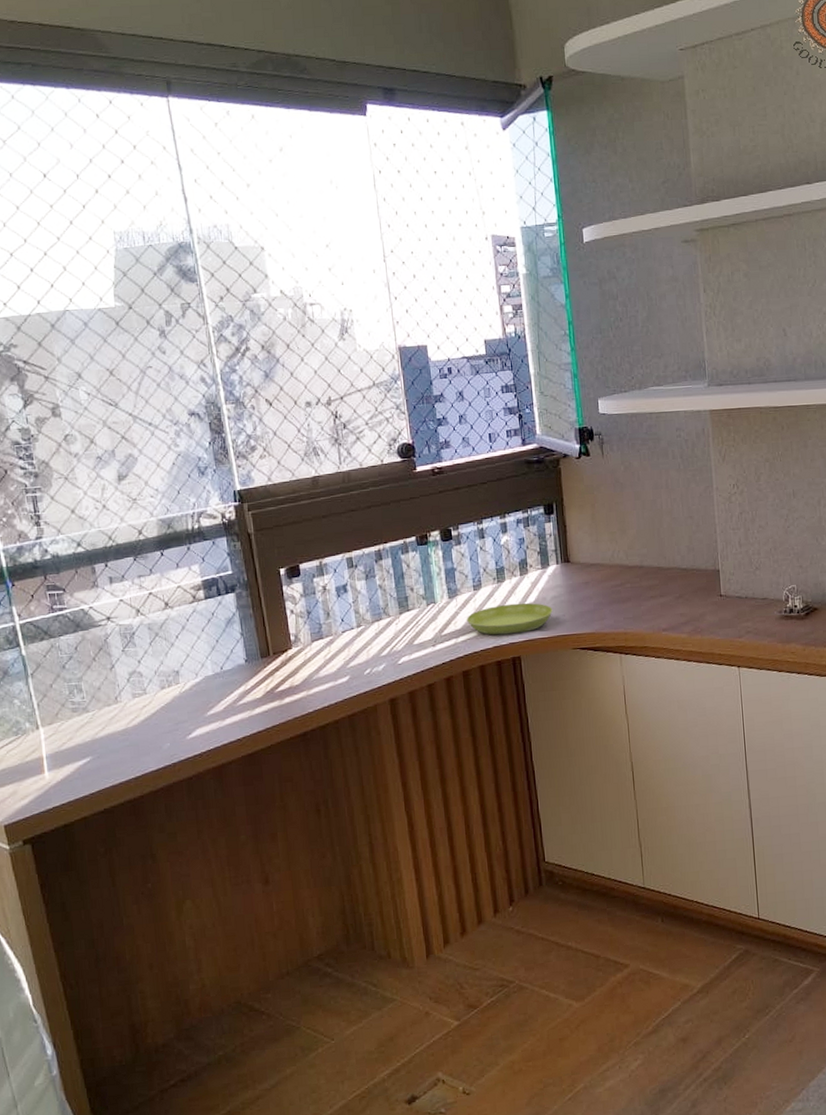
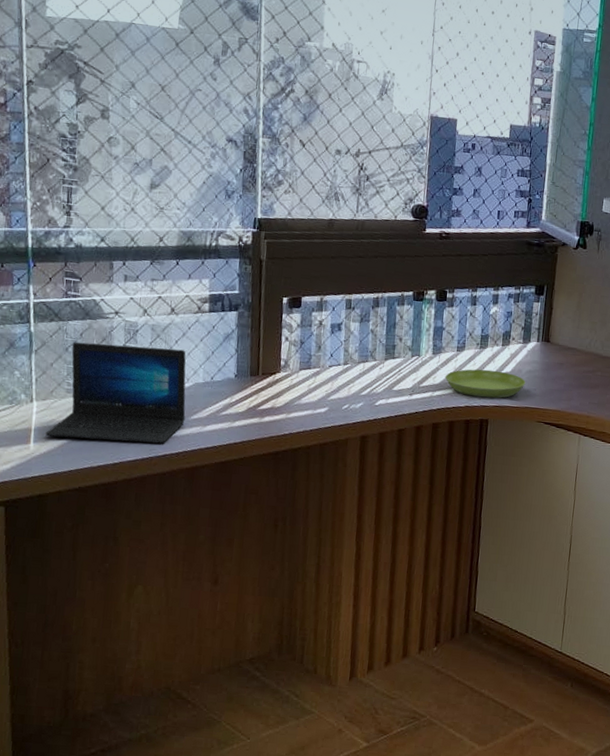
laptop: none [59,644,202,762] -> present [45,341,186,444]

